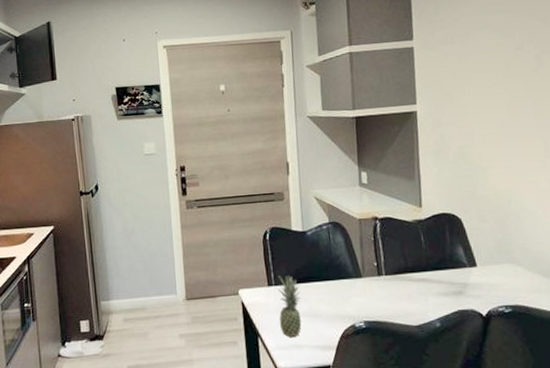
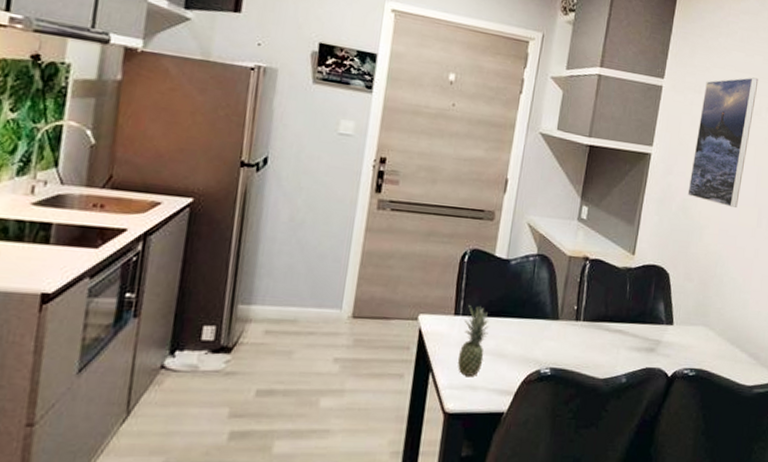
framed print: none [457,14,519,144] -> present [687,77,759,207]

